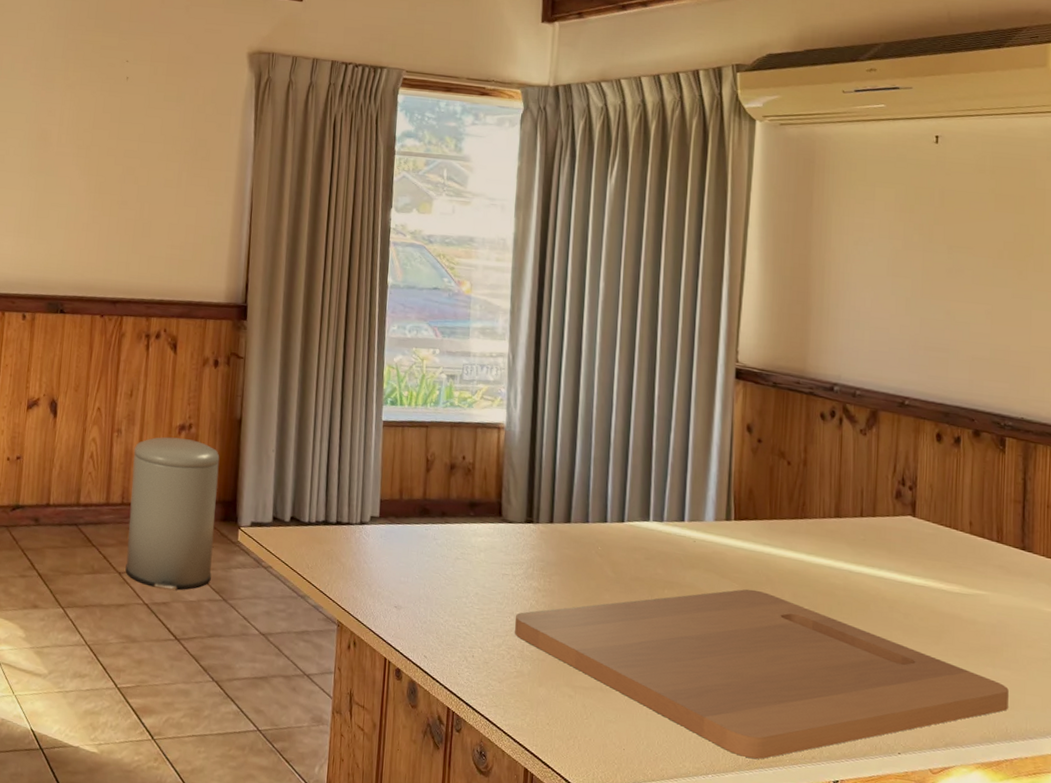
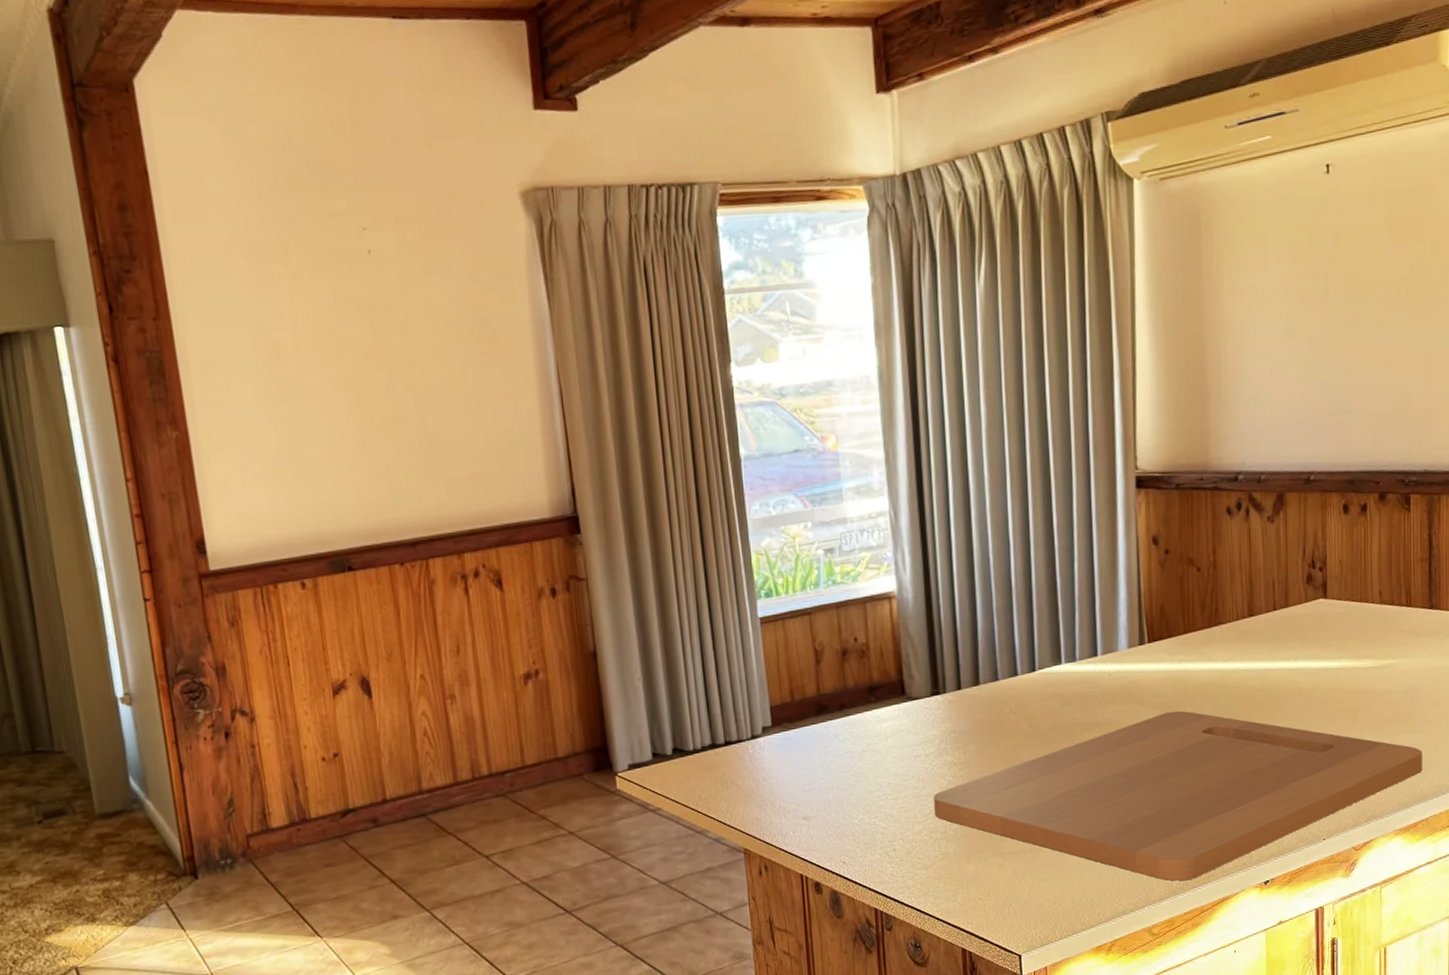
pedal bin: present [125,437,220,591] -> none [474,687,594,863]

